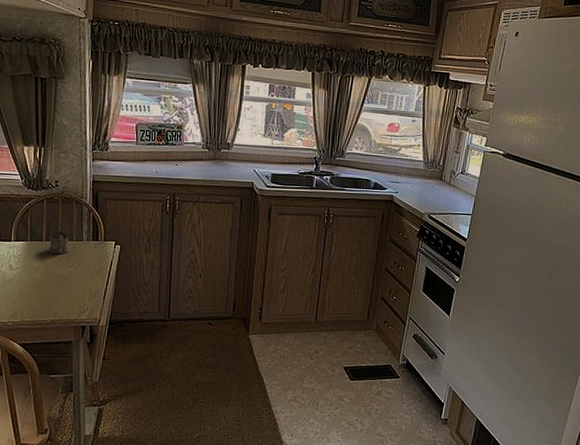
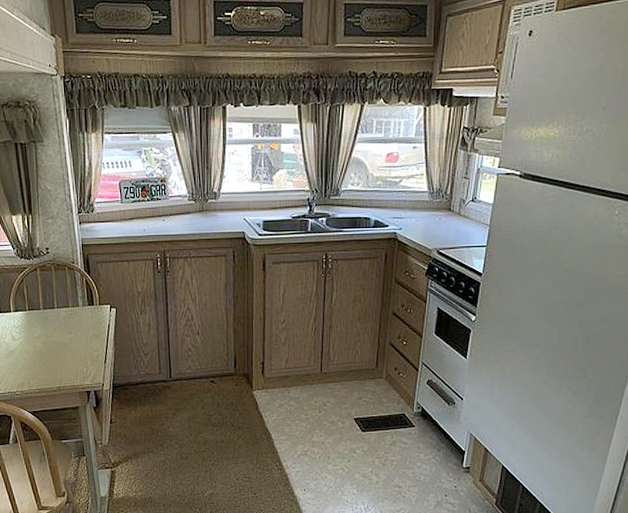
tea glass holder: present [48,230,70,255] -> none [47,298,68,322]

